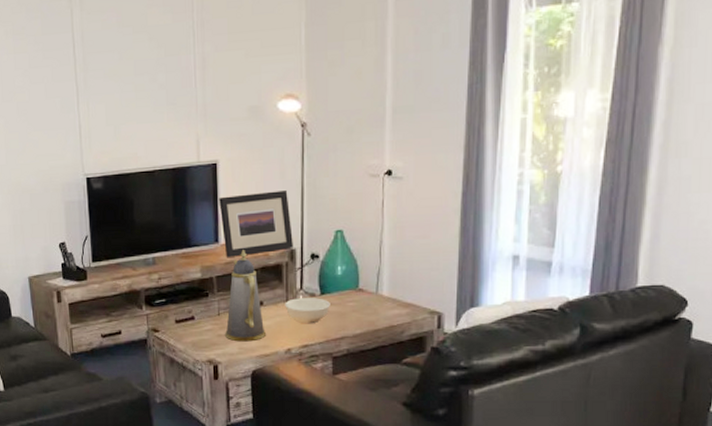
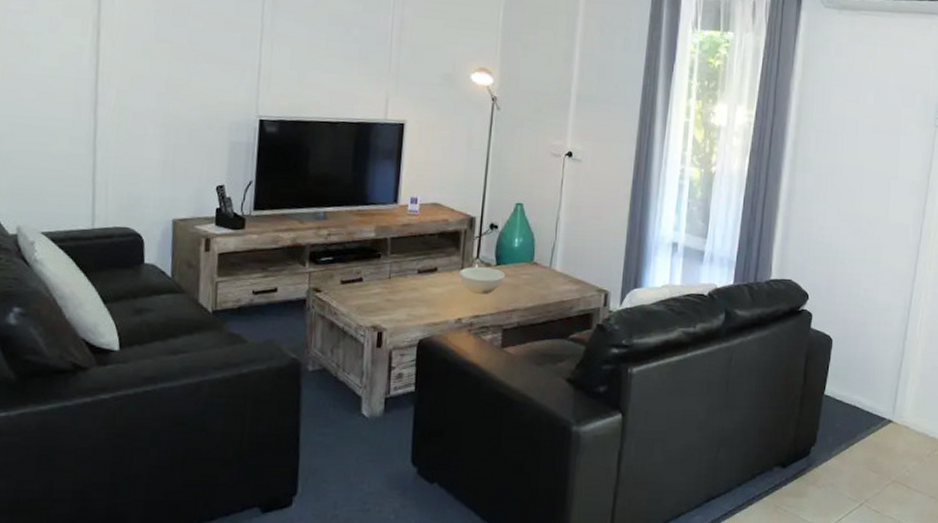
picture frame: present [219,191,294,258] -> none [402,157,475,220]
coffee pot: present [225,250,266,342] -> none [394,213,437,309]

